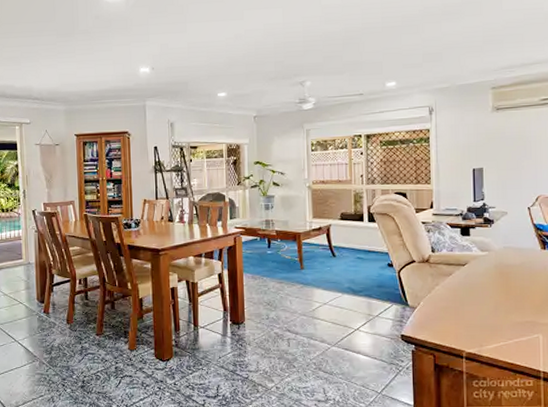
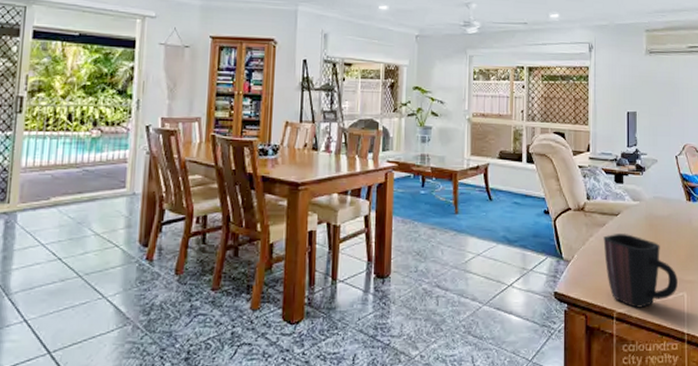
mug: none [450,281,532,348] -> present [603,233,678,308]

